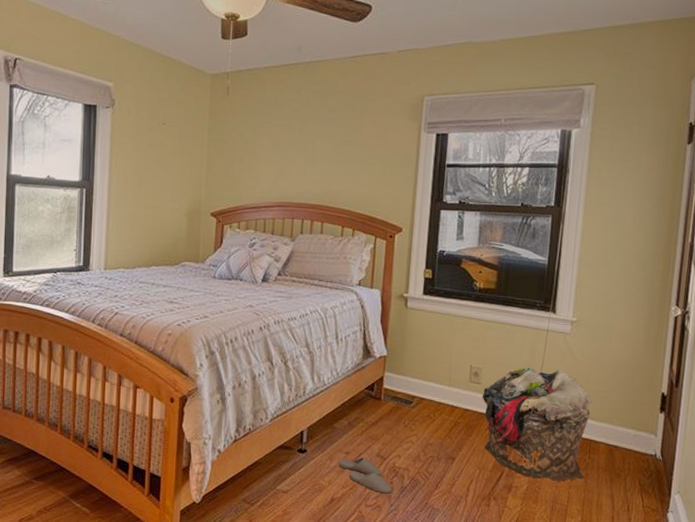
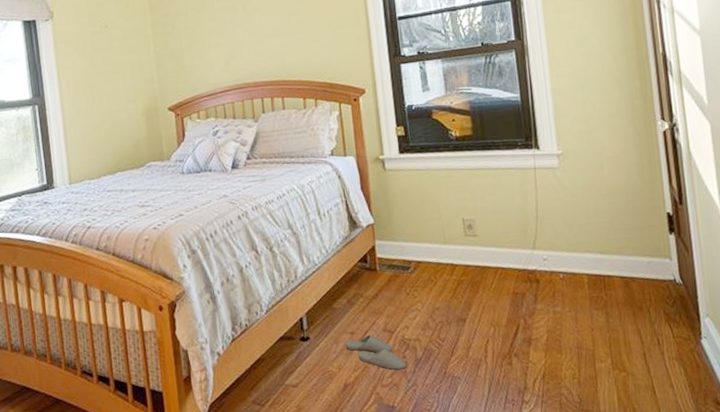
laundry basket: present [482,367,592,481] -> none [481,207,605,327]

